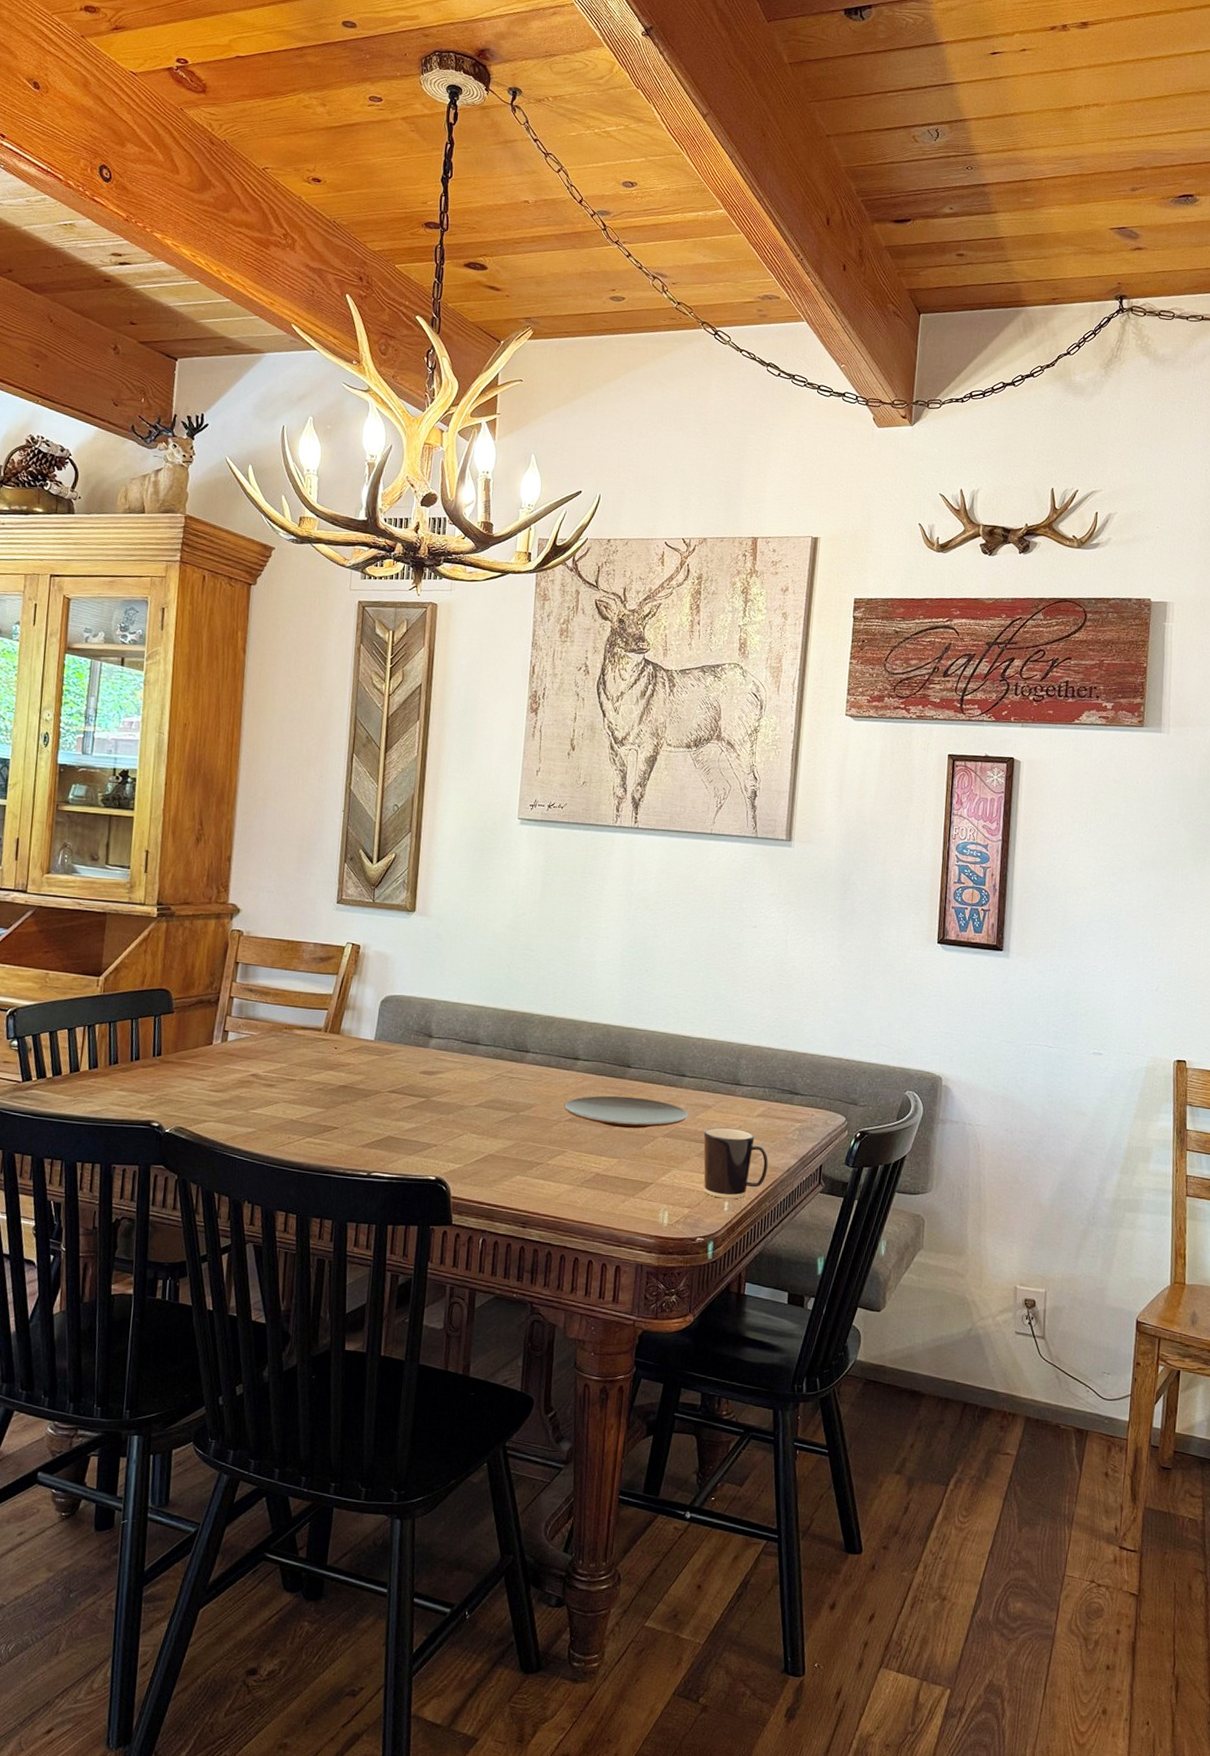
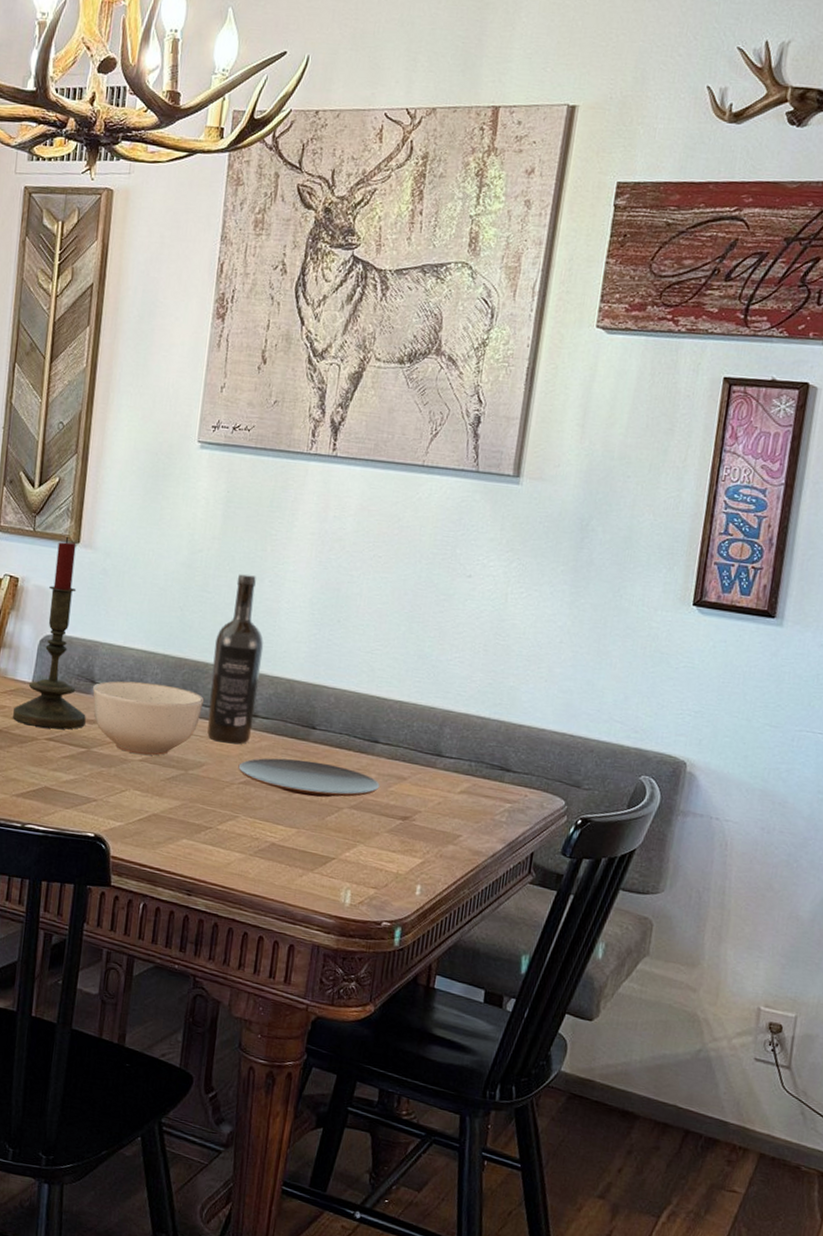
candle: none [357,905,425,1082] -> present [13,536,86,730]
bowl: none [430,1033,532,1101] -> present [92,680,205,756]
wine bottle: none [535,932,583,1086] -> present [207,573,264,744]
mug: present [703,1127,768,1199] -> none [393,801,470,883]

